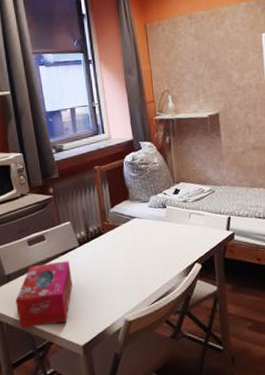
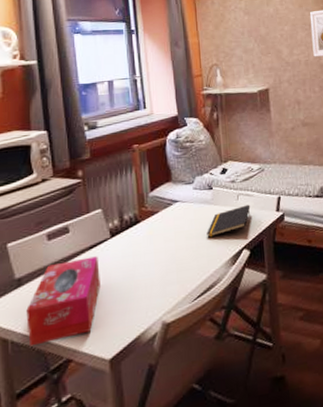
notepad: none [162,223,202,251] -> present [207,204,251,238]

